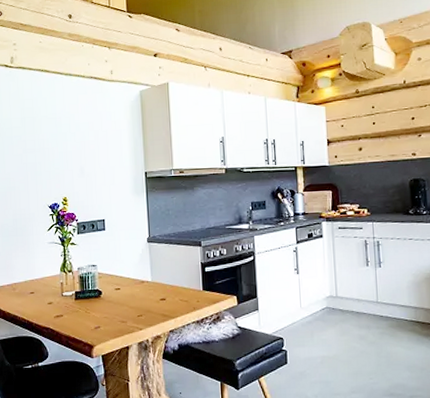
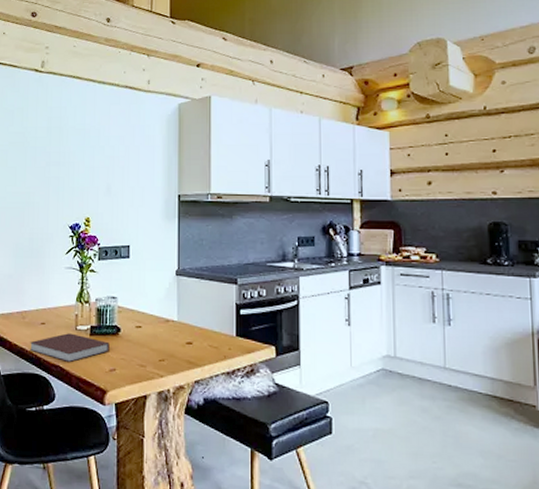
notebook: none [21,299,93,325] -> present [29,333,110,363]

